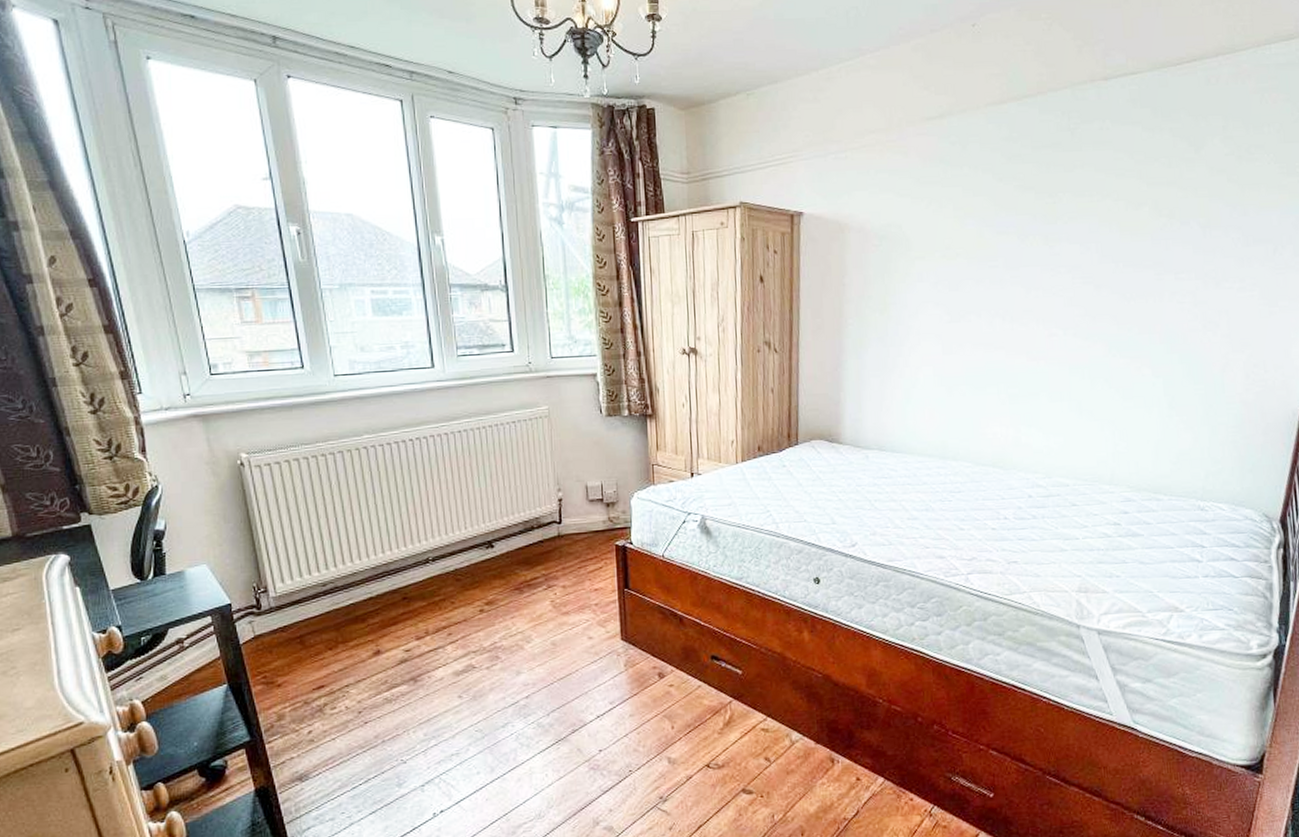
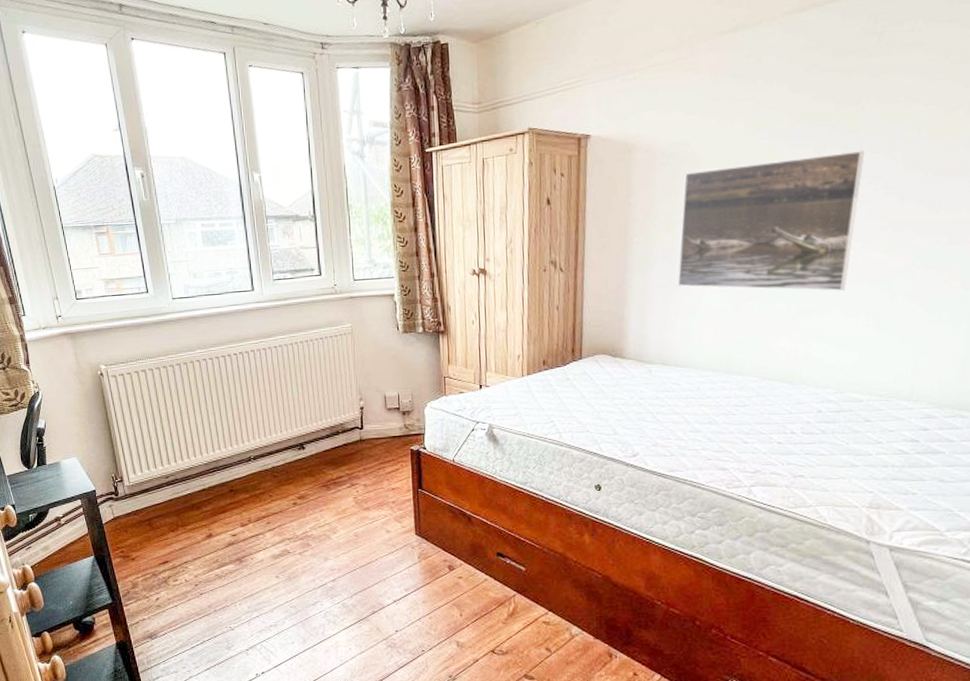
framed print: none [892,240,1063,377] -> present [677,150,864,291]

